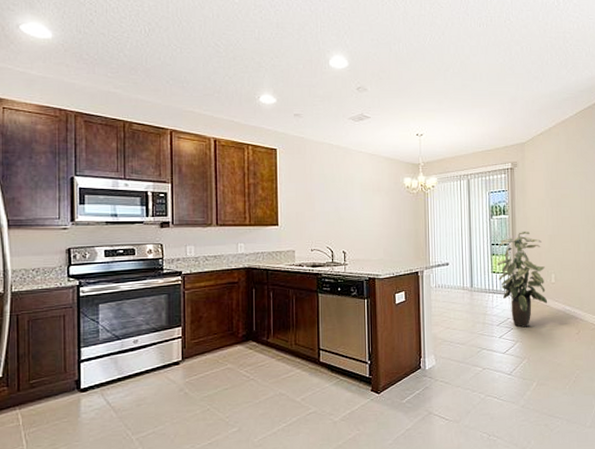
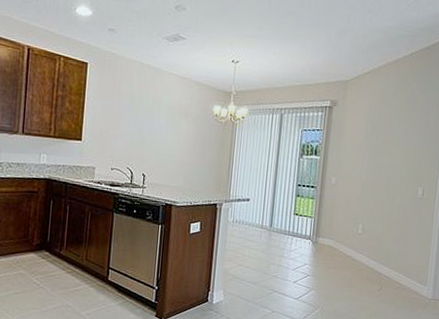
indoor plant: present [497,231,548,328] -> none [300,174,353,276]

